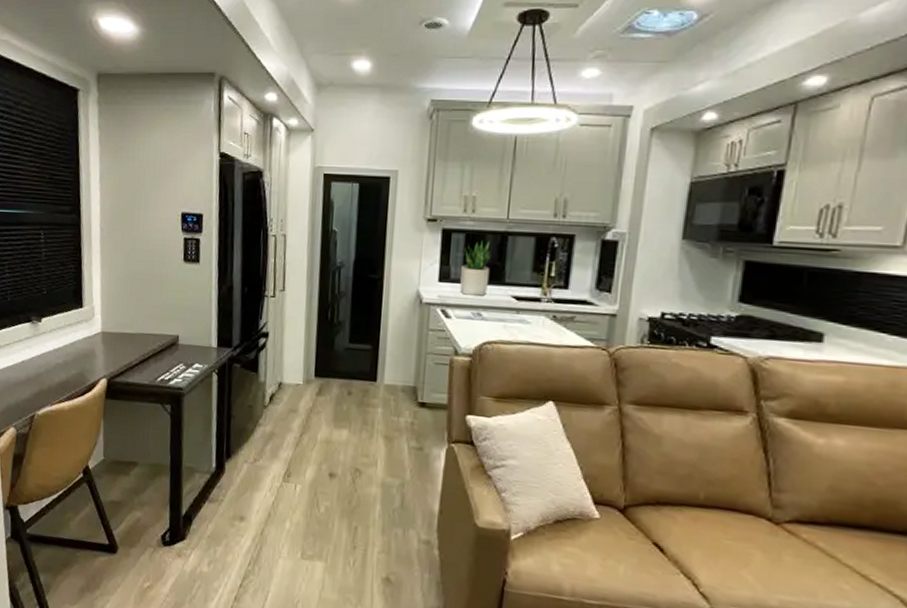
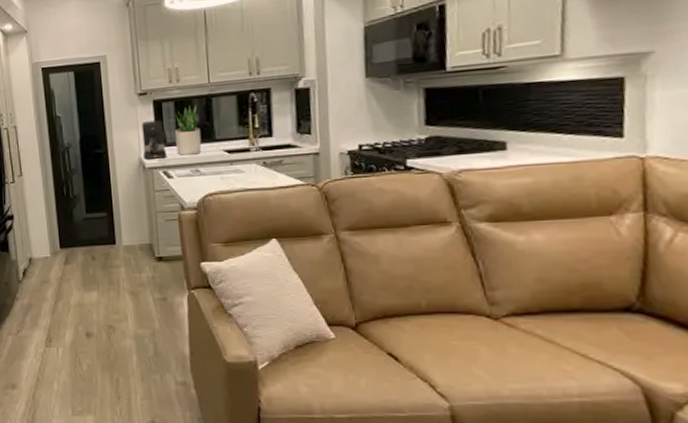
coffee maker: none [422,251,450,295] -> present [141,120,166,160]

